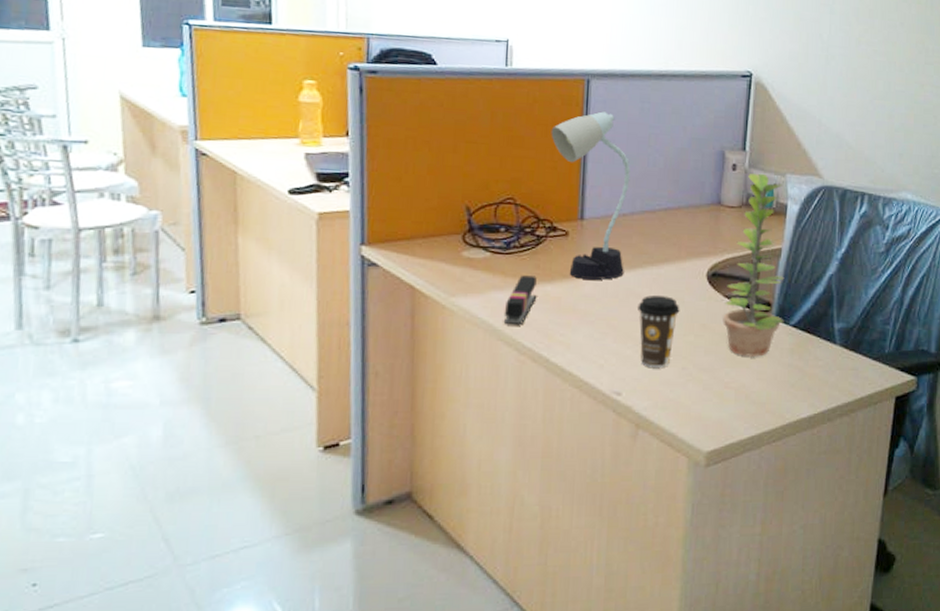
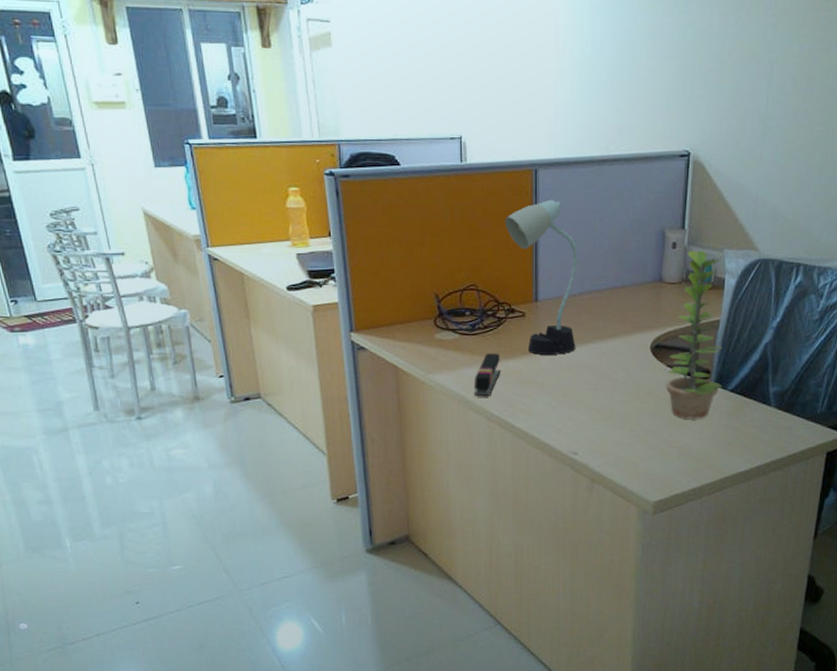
coffee cup: present [637,295,680,367] -> none [589,367,627,430]

